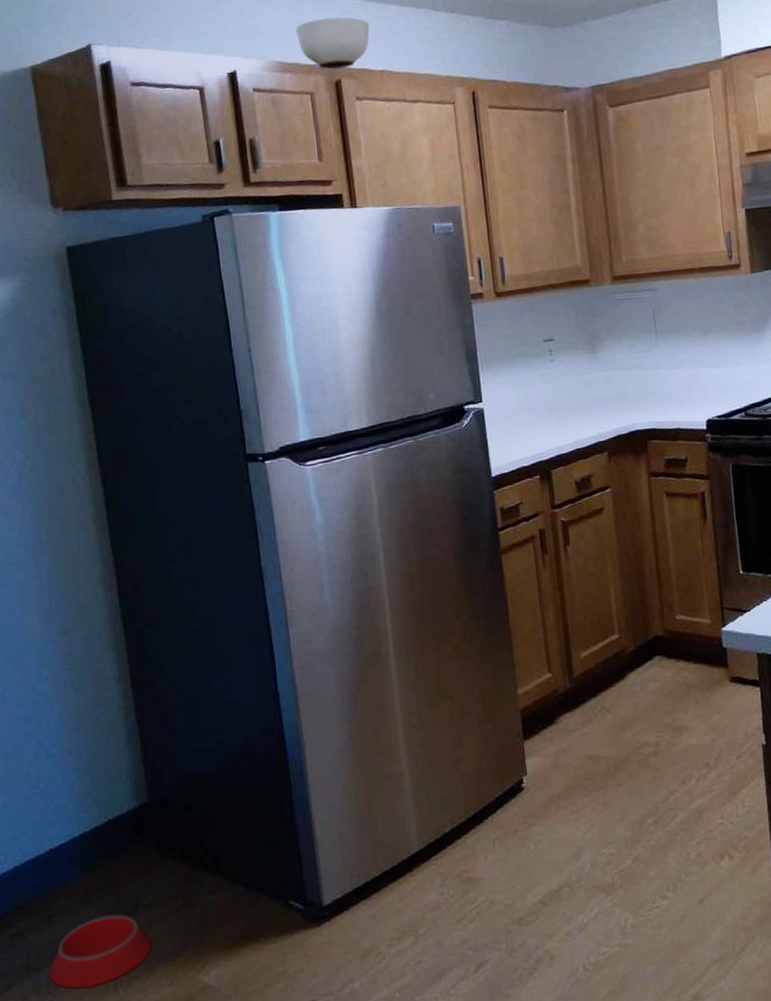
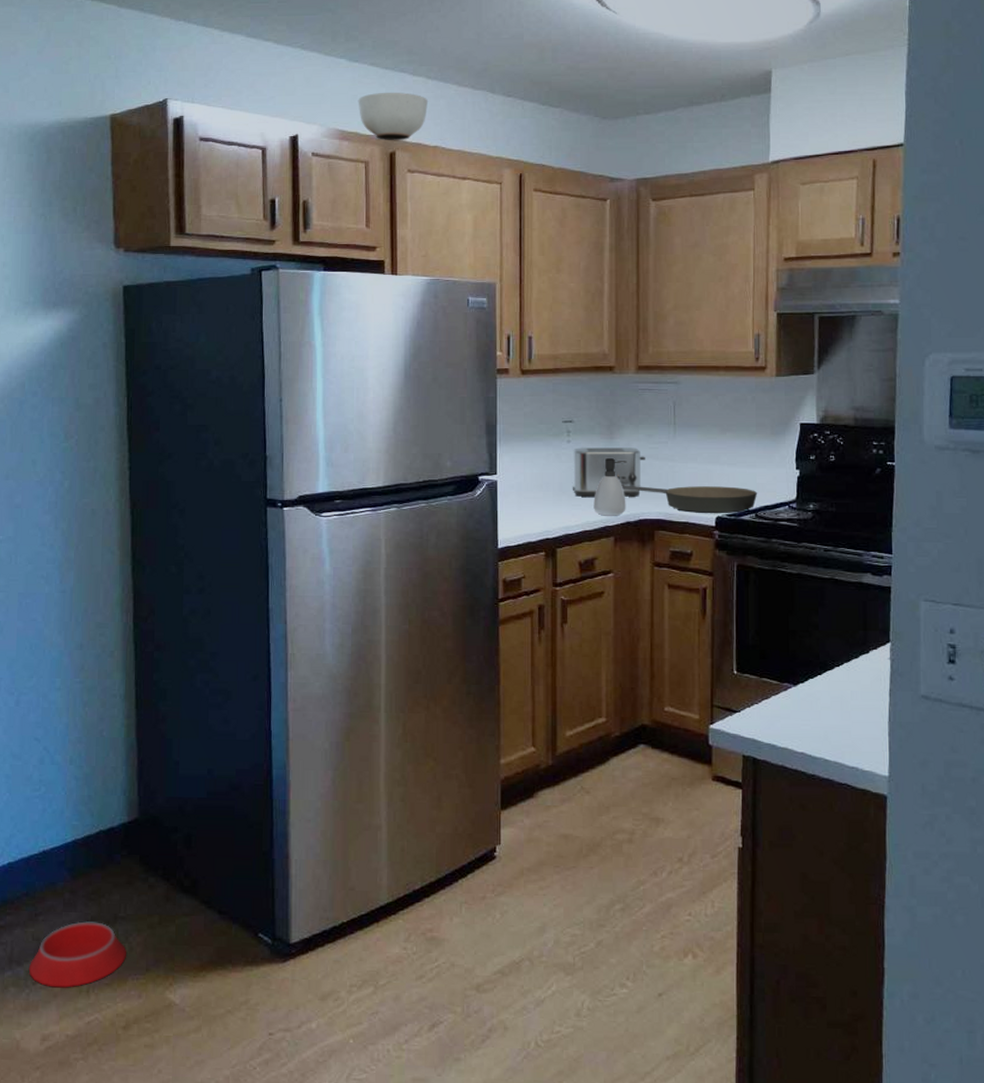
toaster: none [557,359,631,416] -> present [573,447,645,498]
soap dispenser: none [583,371,617,433] -> present [593,457,627,517]
frying pan: none [609,388,745,419] -> present [621,485,758,514]

